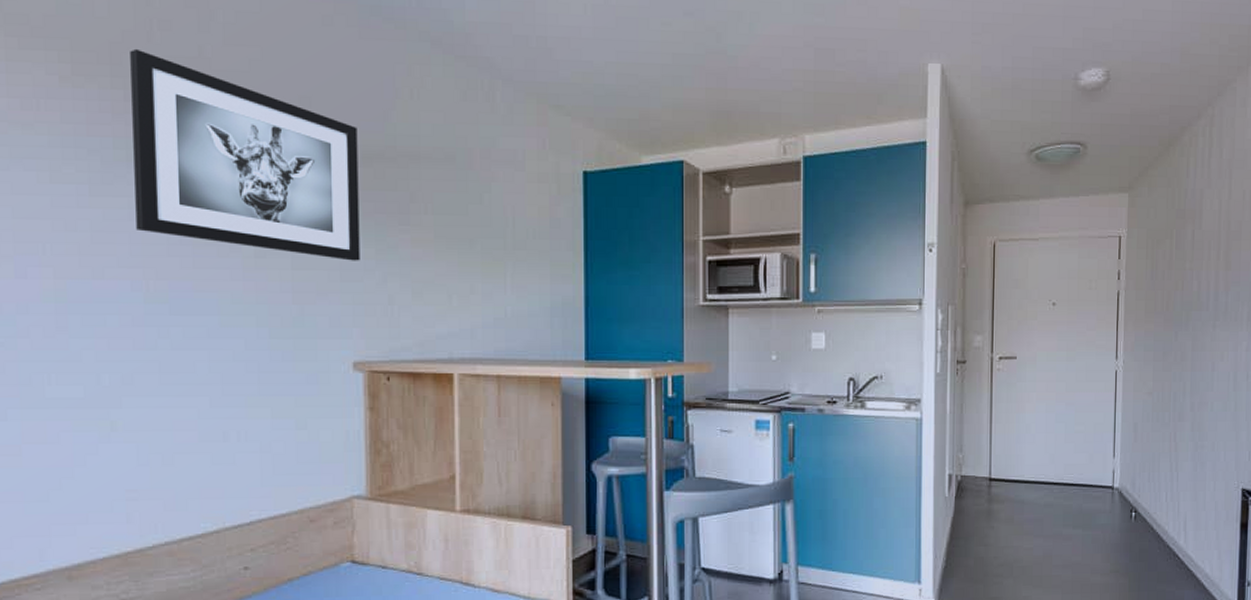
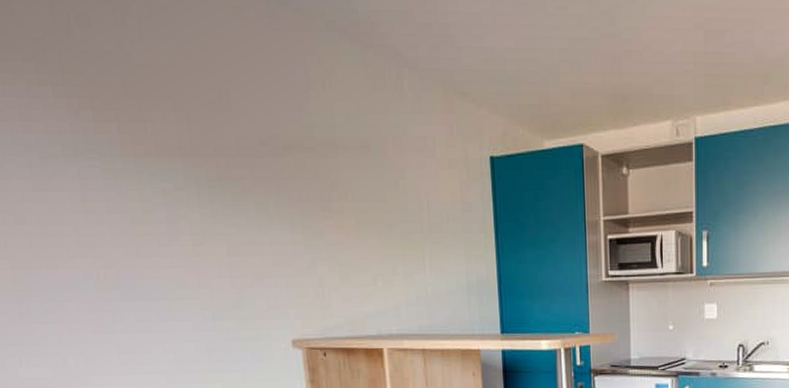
wall art: present [130,48,360,261] -> none [52,44,290,247]

